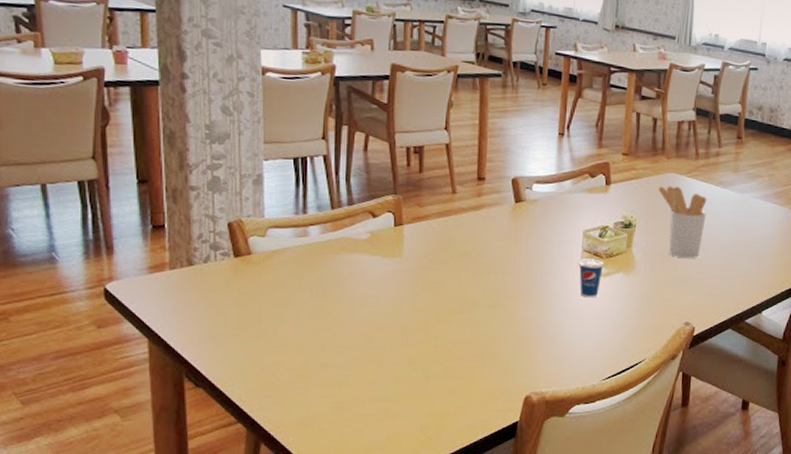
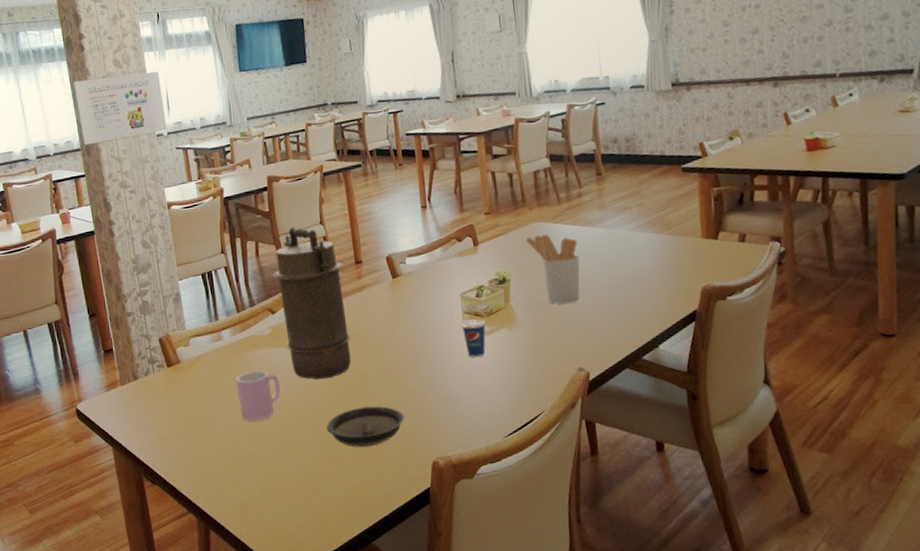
cup: none [317,276,370,331] -> present [235,370,281,421]
thermos: none [380,126,465,297] -> present [272,227,352,380]
saucer: none [416,331,504,374] -> present [326,406,405,448]

